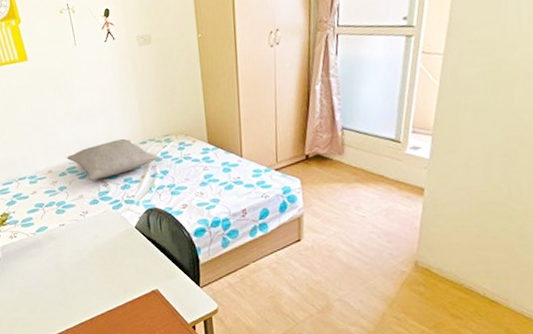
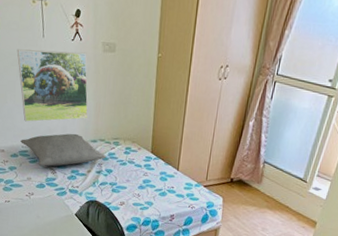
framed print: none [51,51,134,136] -> present [17,49,88,122]

